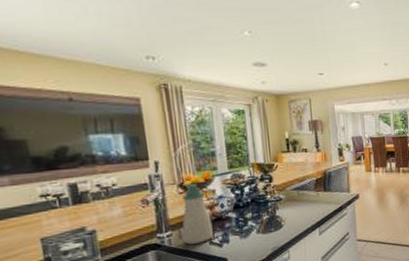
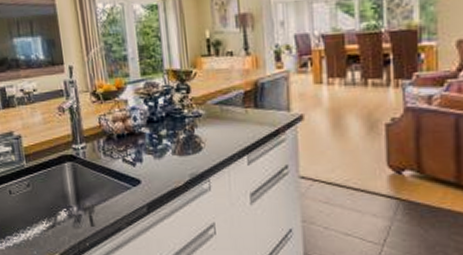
soap bottle: present [182,184,213,245] -> none [95,93,126,160]

